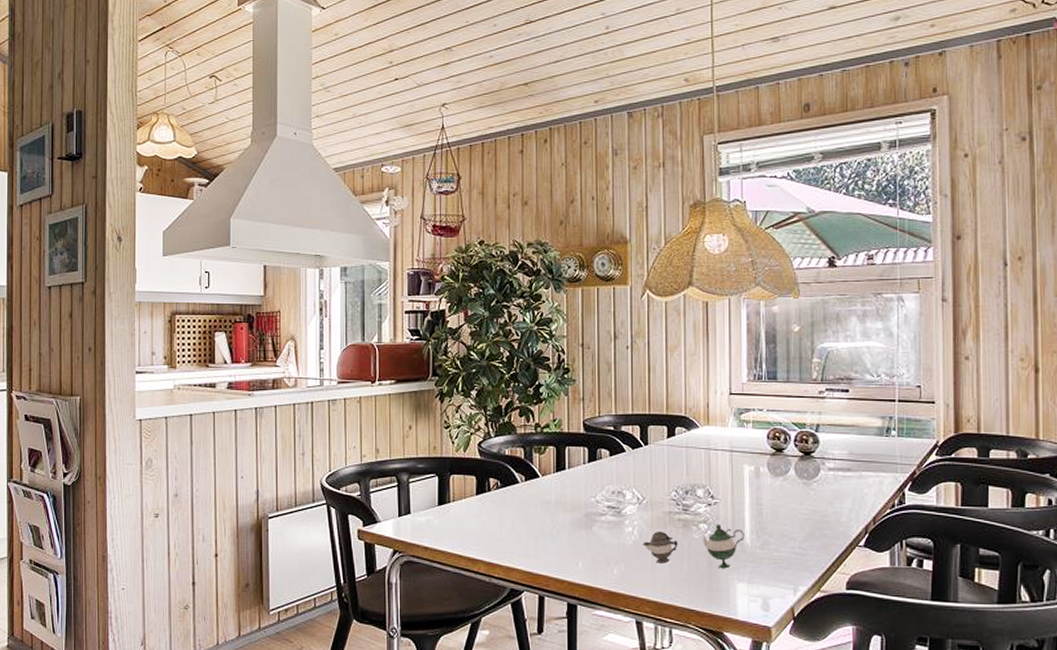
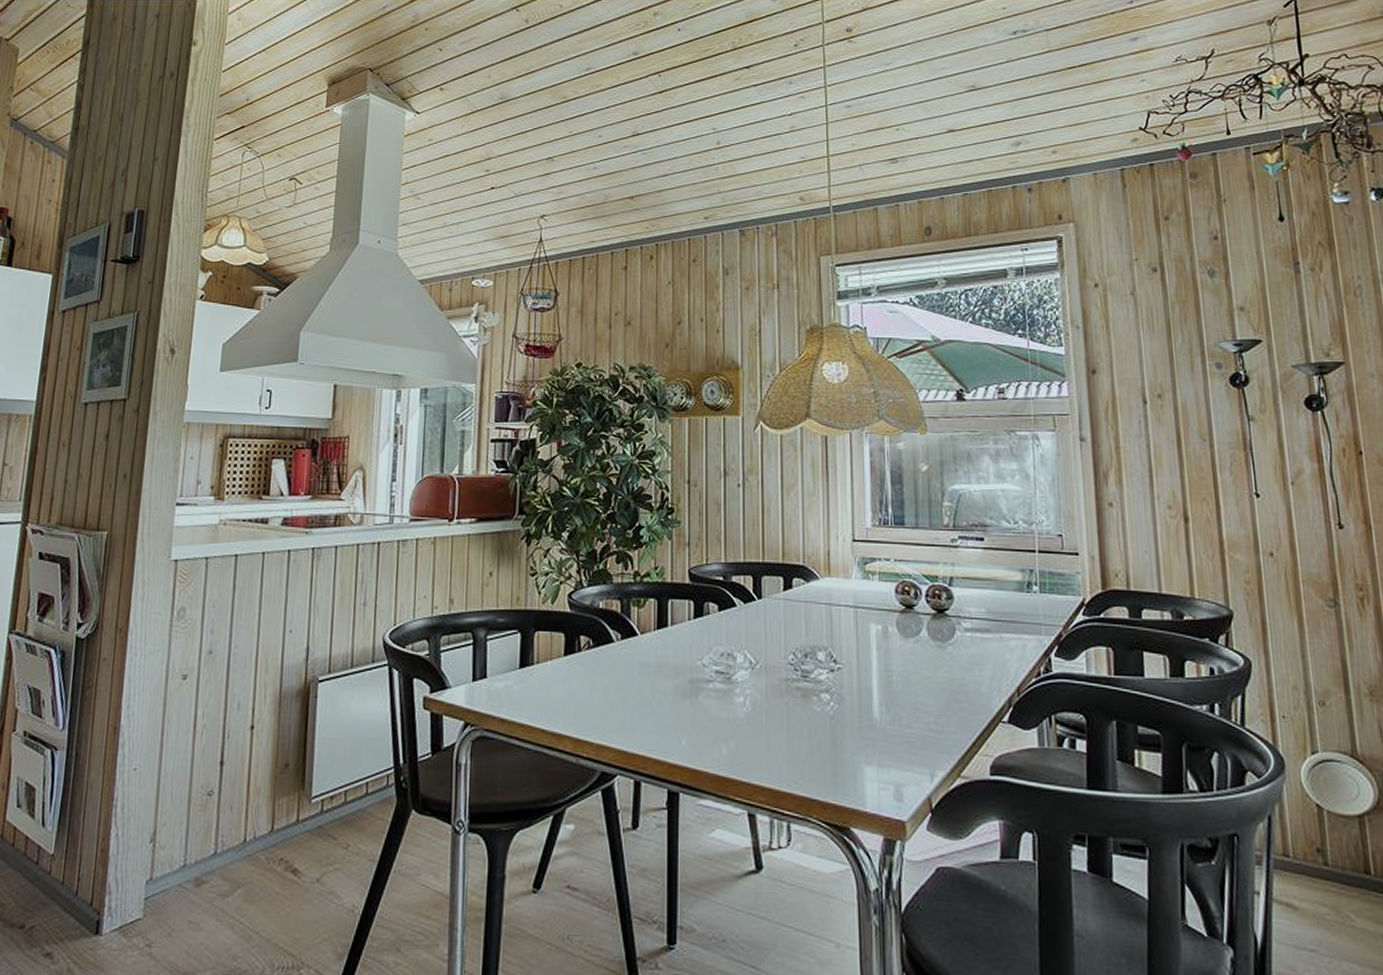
teapot: present [642,523,745,569] -> none [755,693,873,749]

